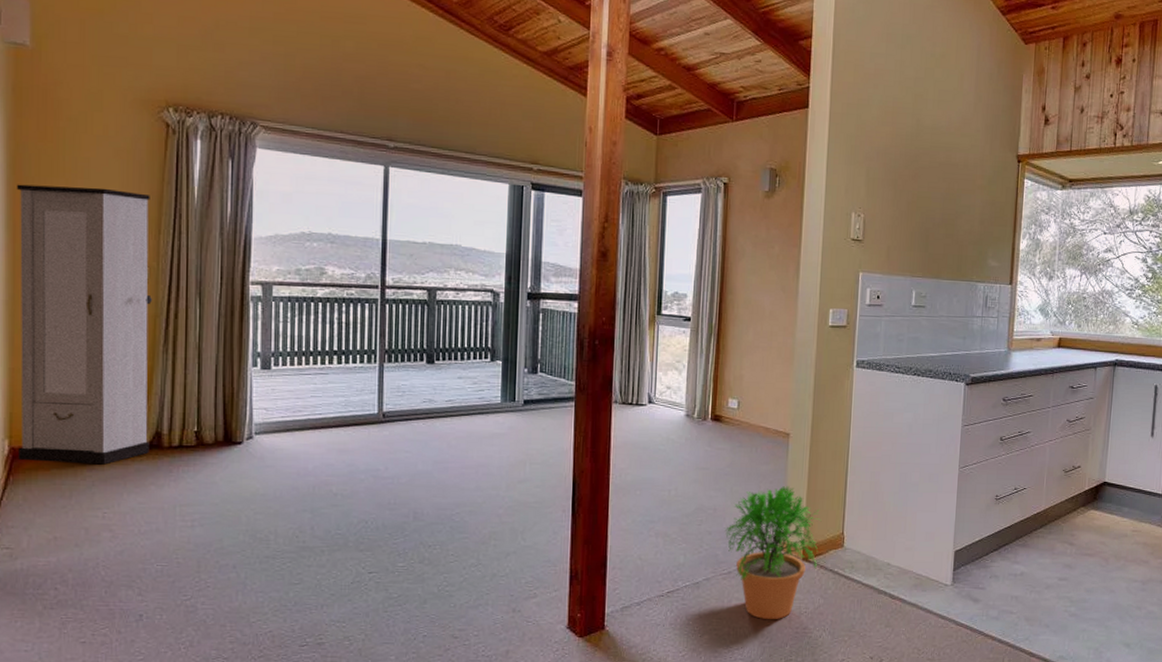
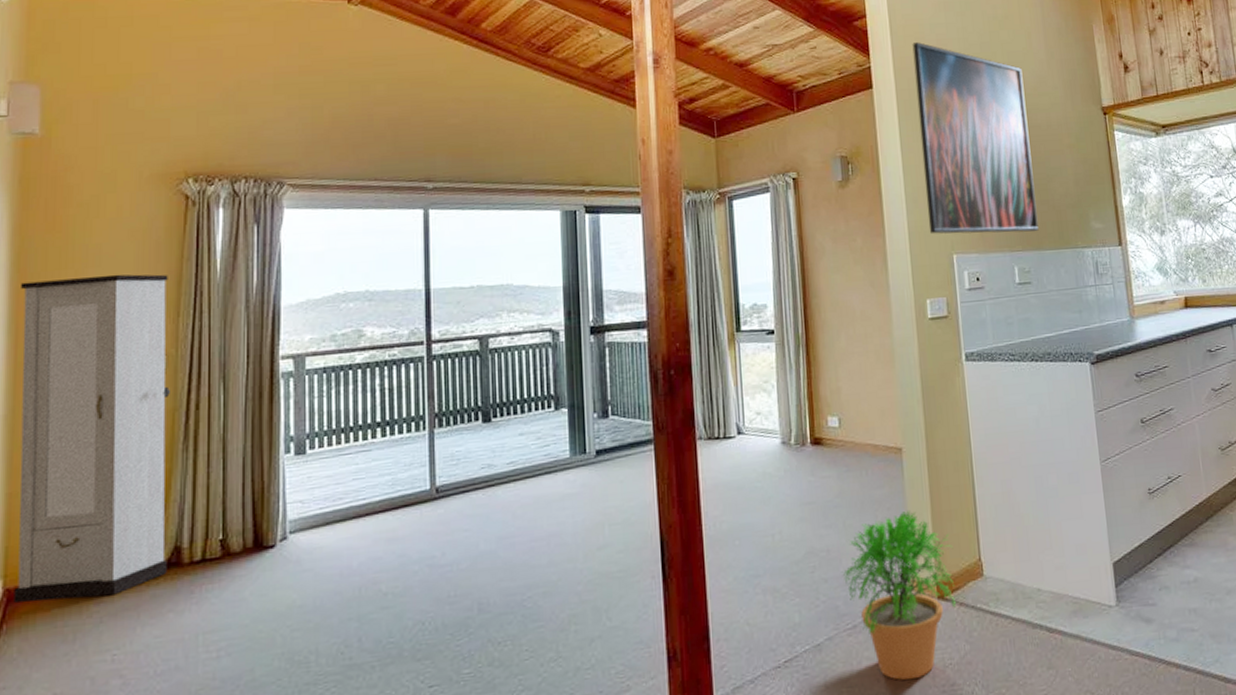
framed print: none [841,69,950,261] -> present [912,42,1039,234]

